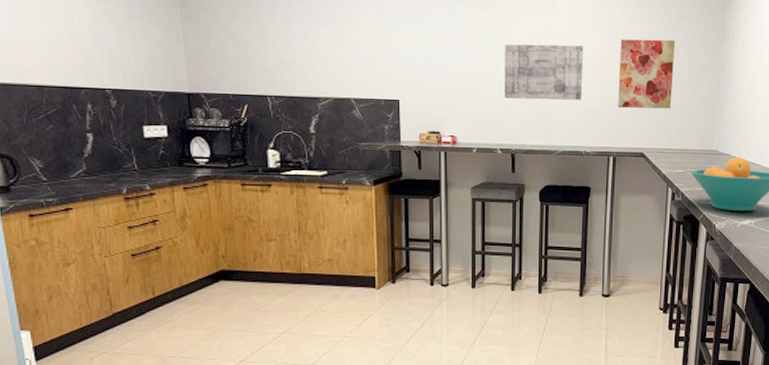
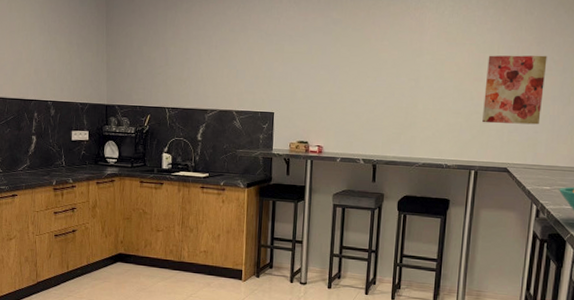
wall art: present [504,43,584,101] -> none [369,61,450,115]

